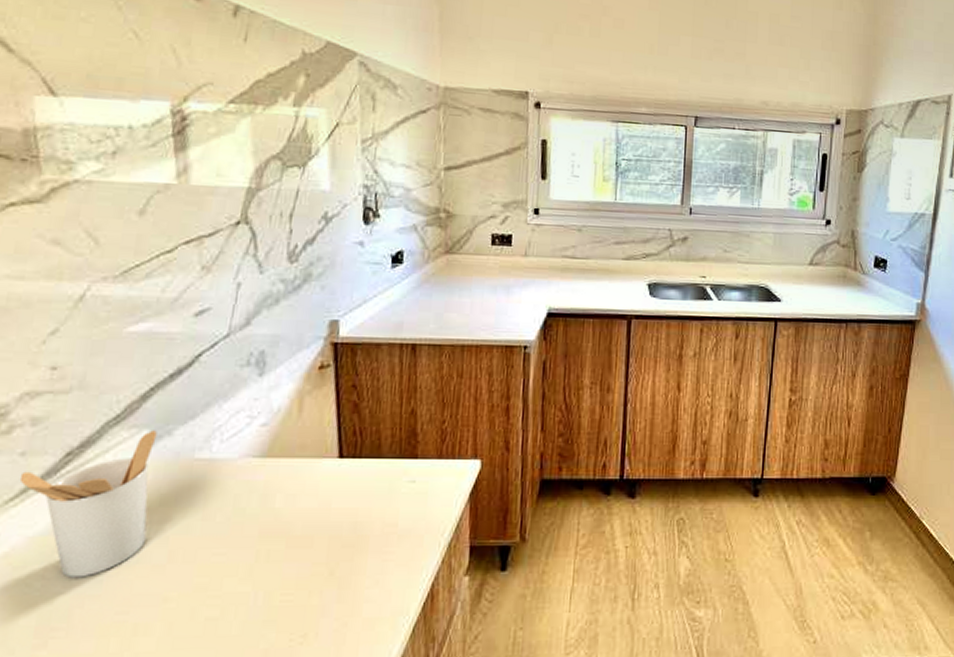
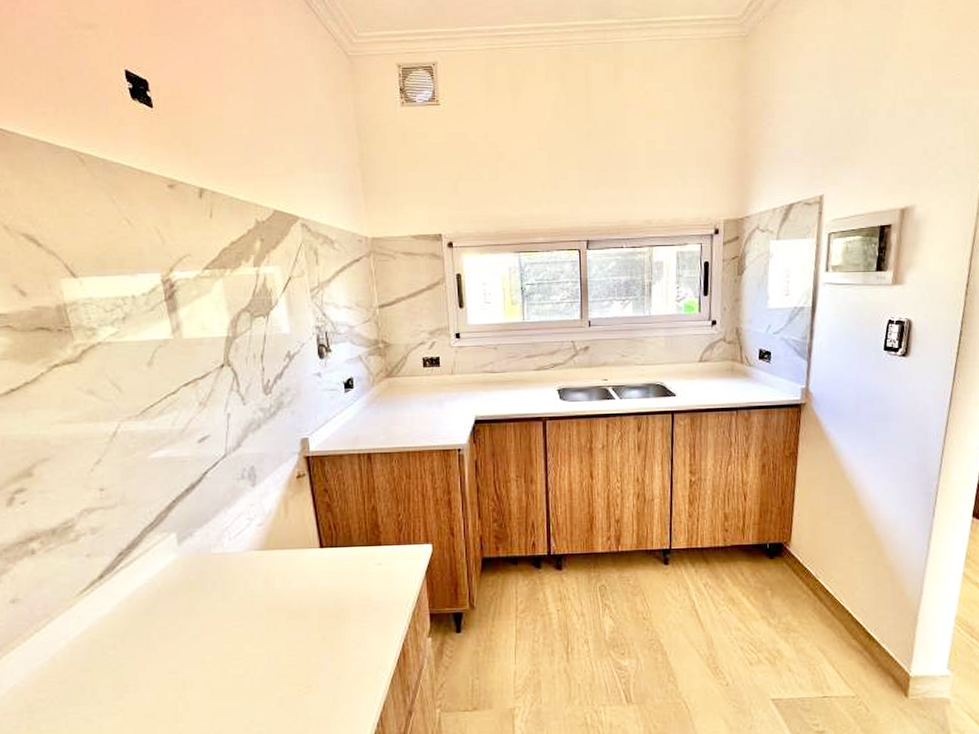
utensil holder: present [19,430,158,578] -> none [88,533,183,647]

